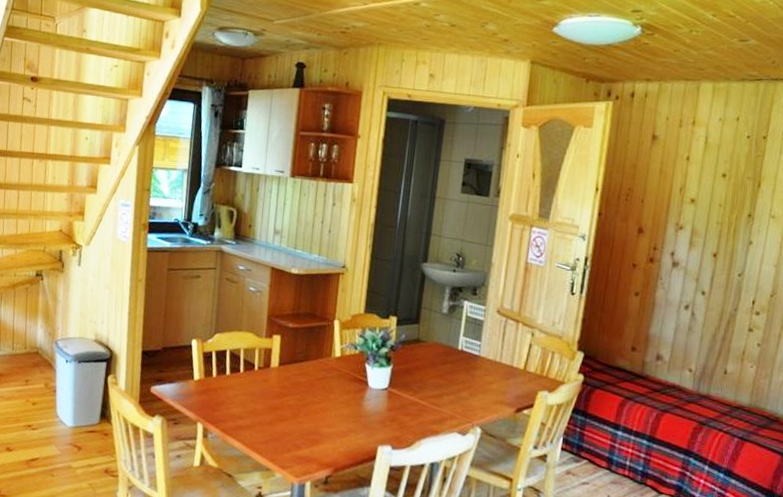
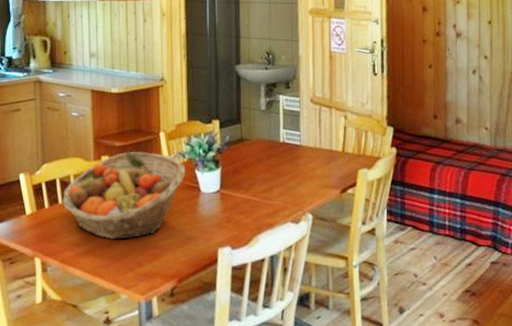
fruit basket: none [229,334,356,421] -> present [61,151,186,239]

